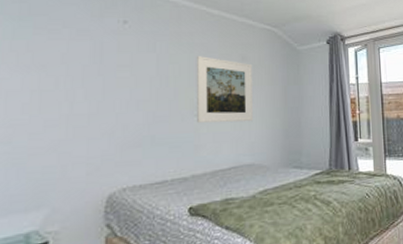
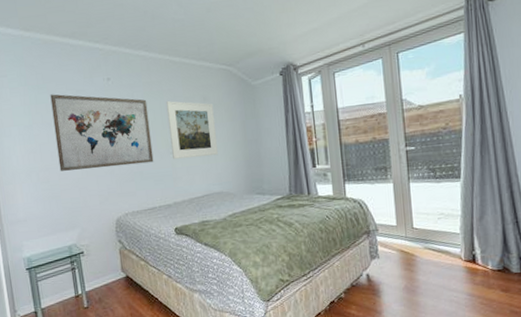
wall art: none [32,30,172,129] -> present [50,94,154,171]

